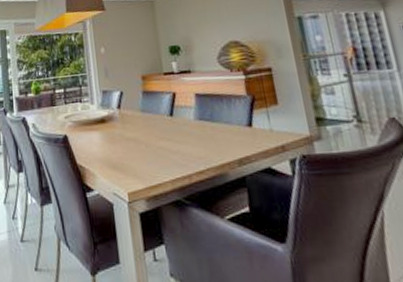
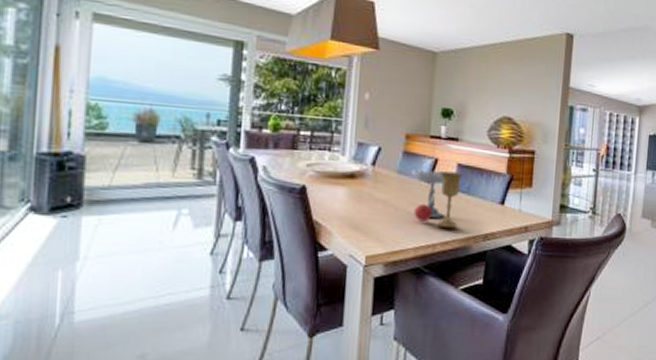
goblet: none [153,101,209,157] -> present [411,169,463,228]

